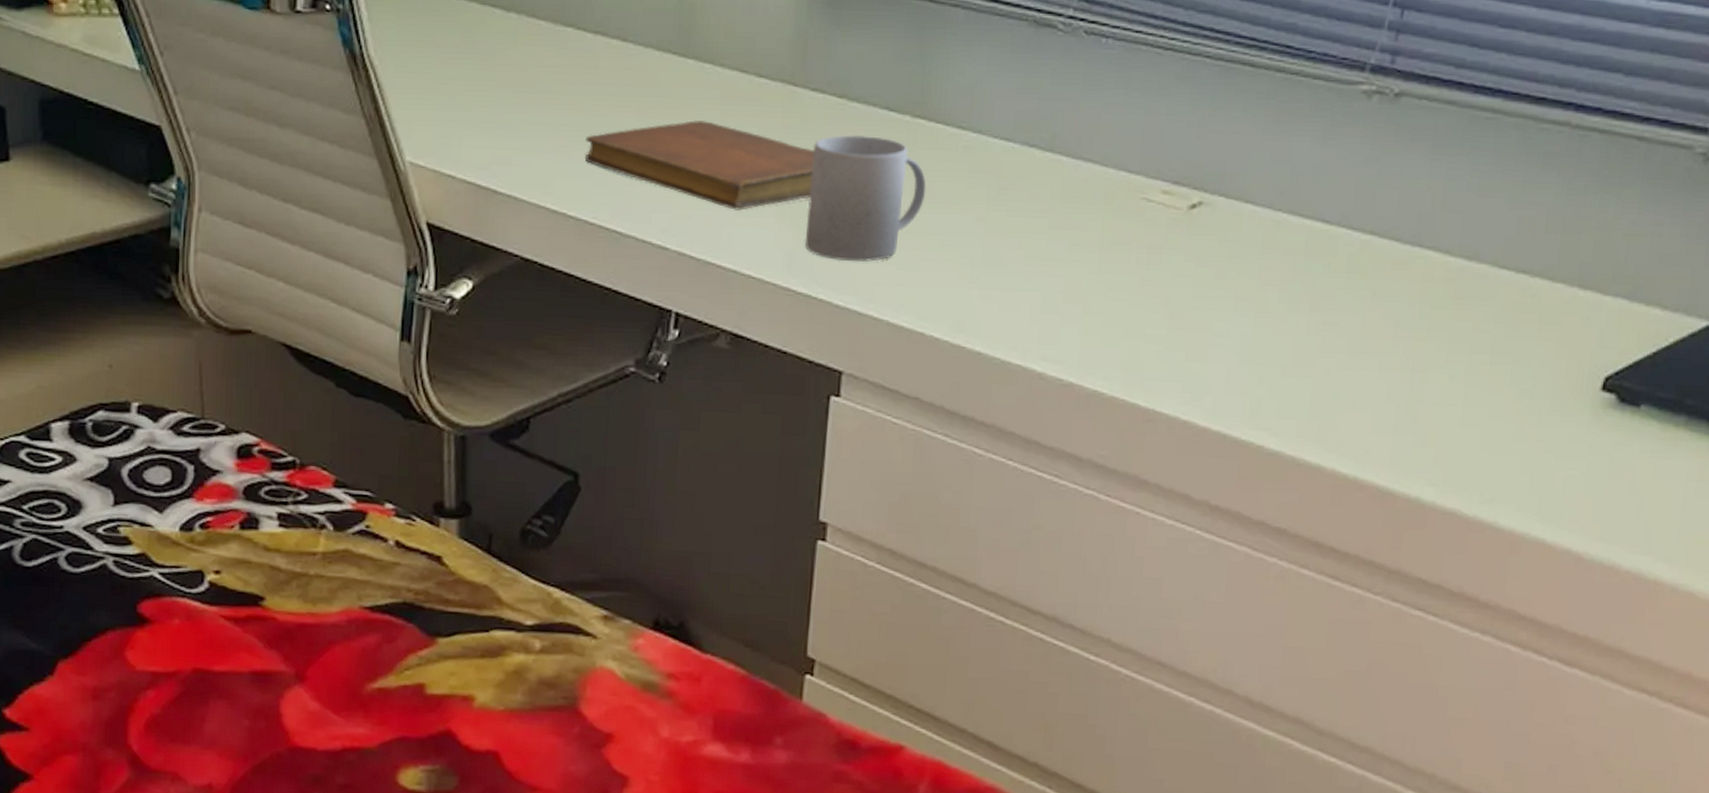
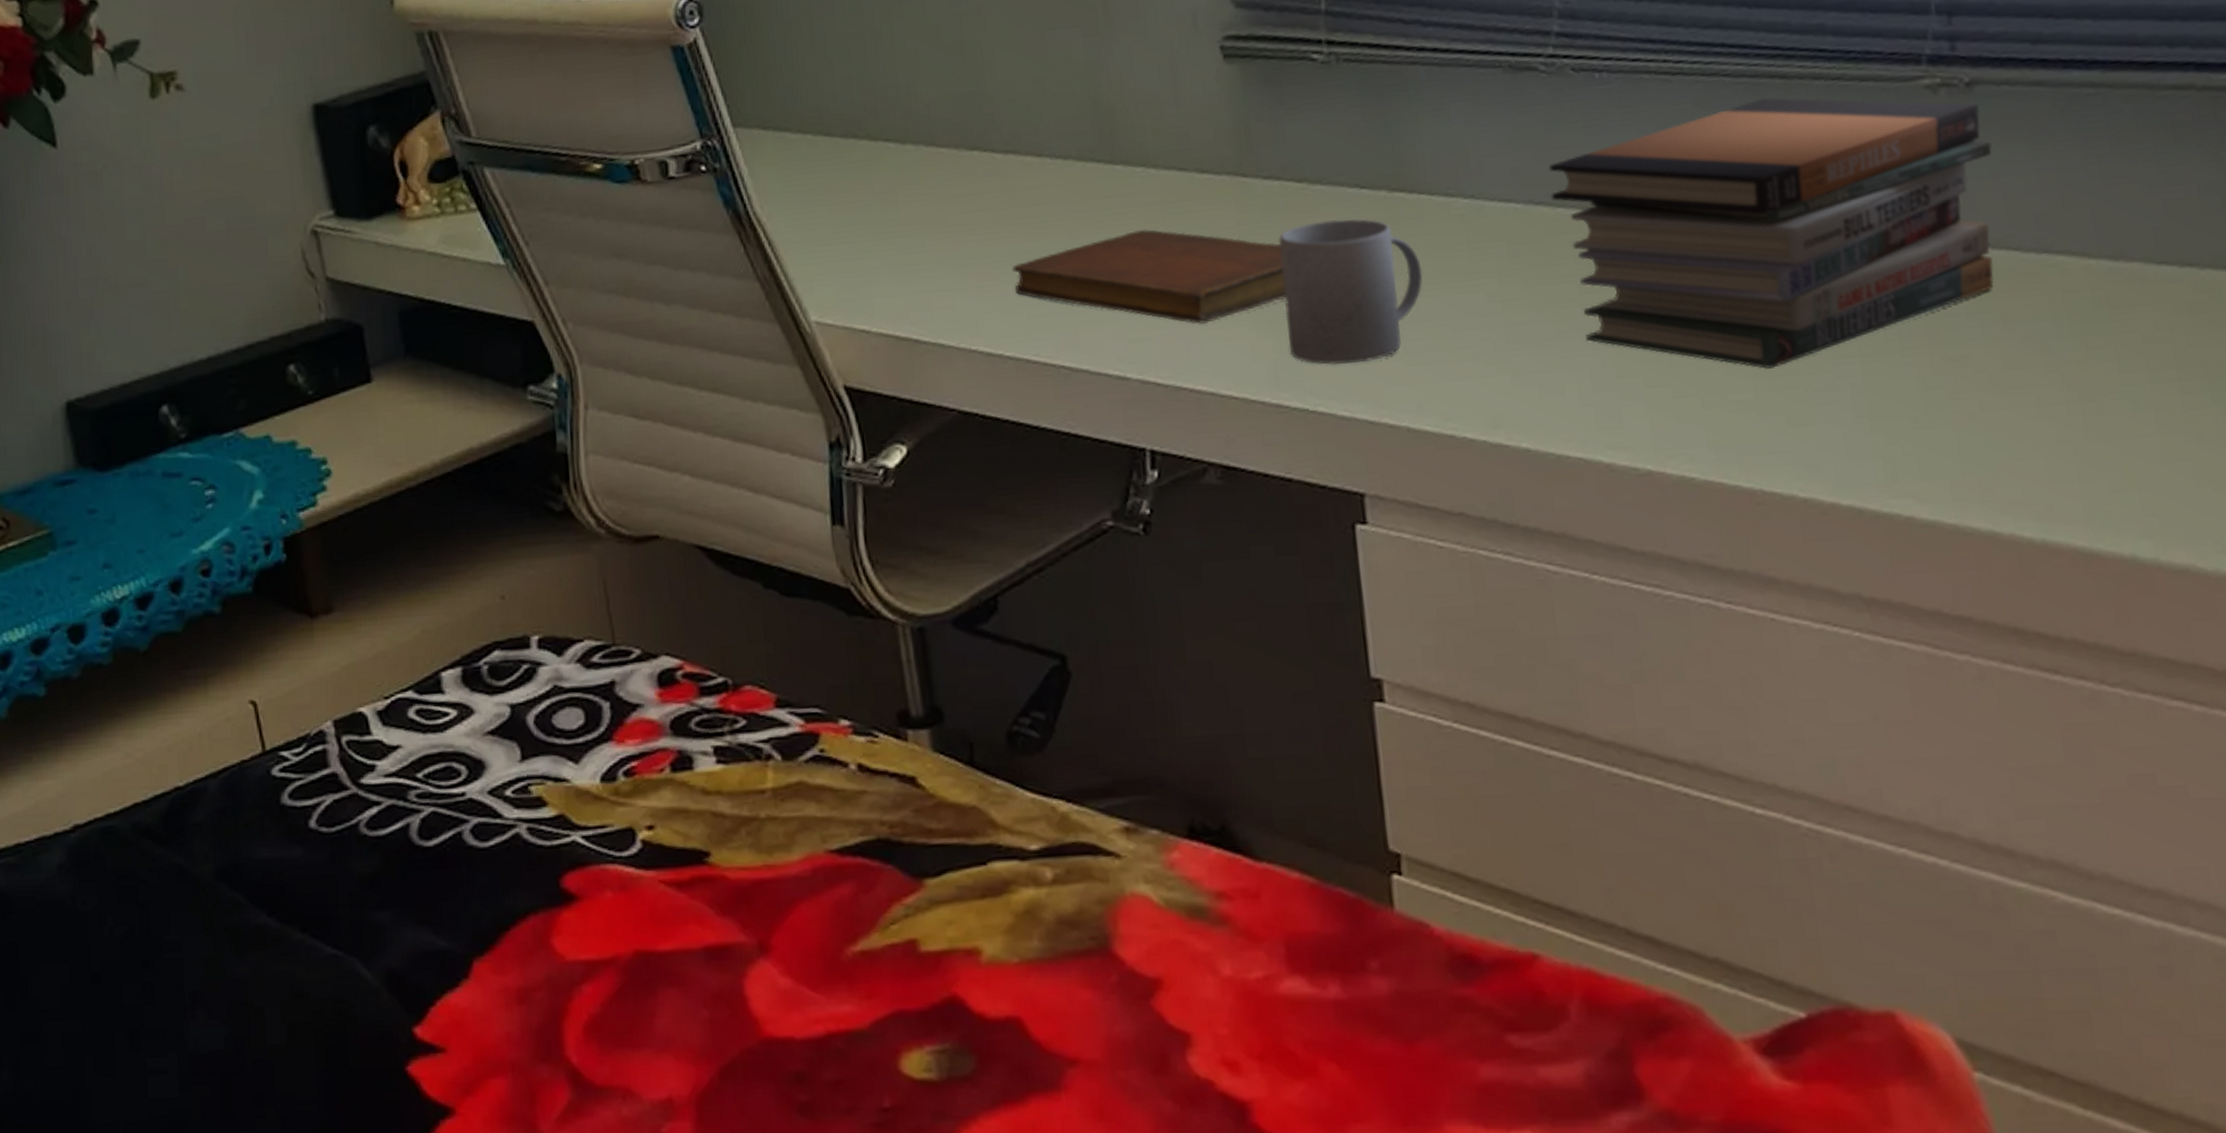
book stack: none [1043,81,1401,312] -> present [1548,97,1994,369]

